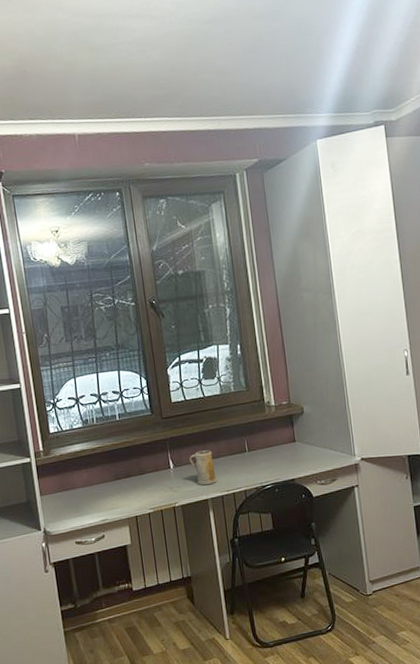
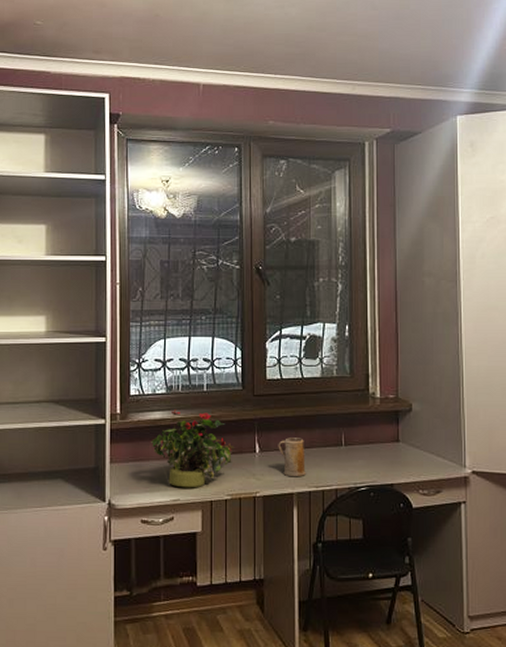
potted plant: none [75,439,150,509] -> present [151,409,233,488]

